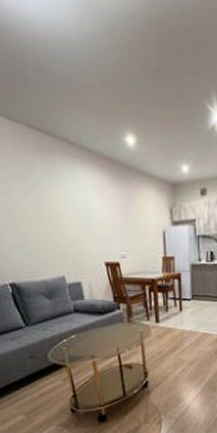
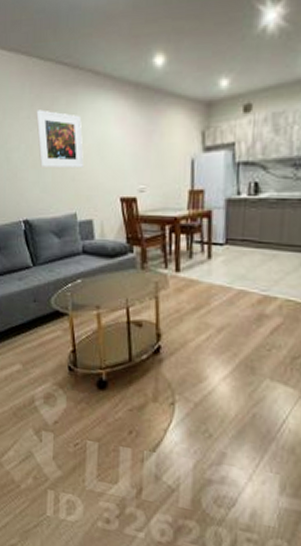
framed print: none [11,173,67,234] -> present [36,109,84,167]

